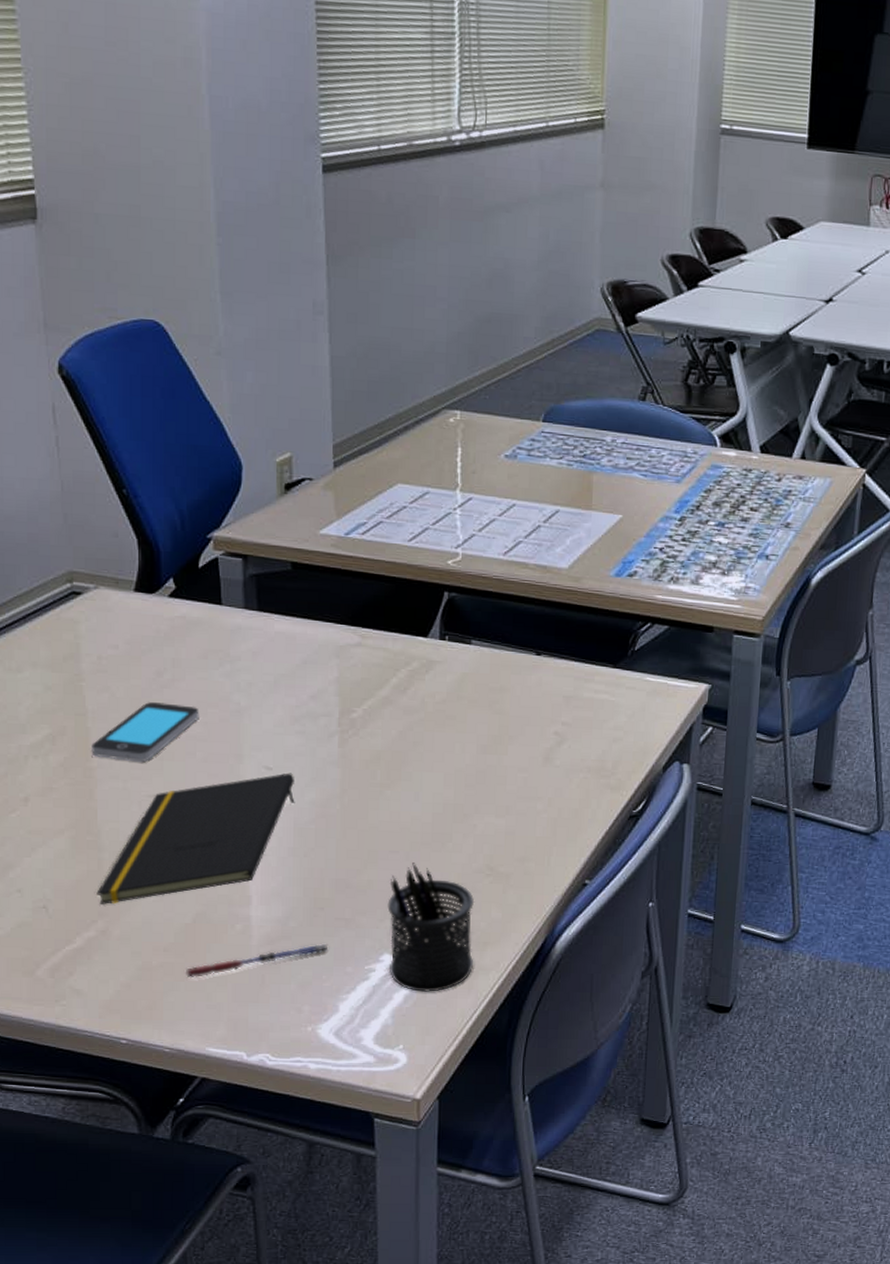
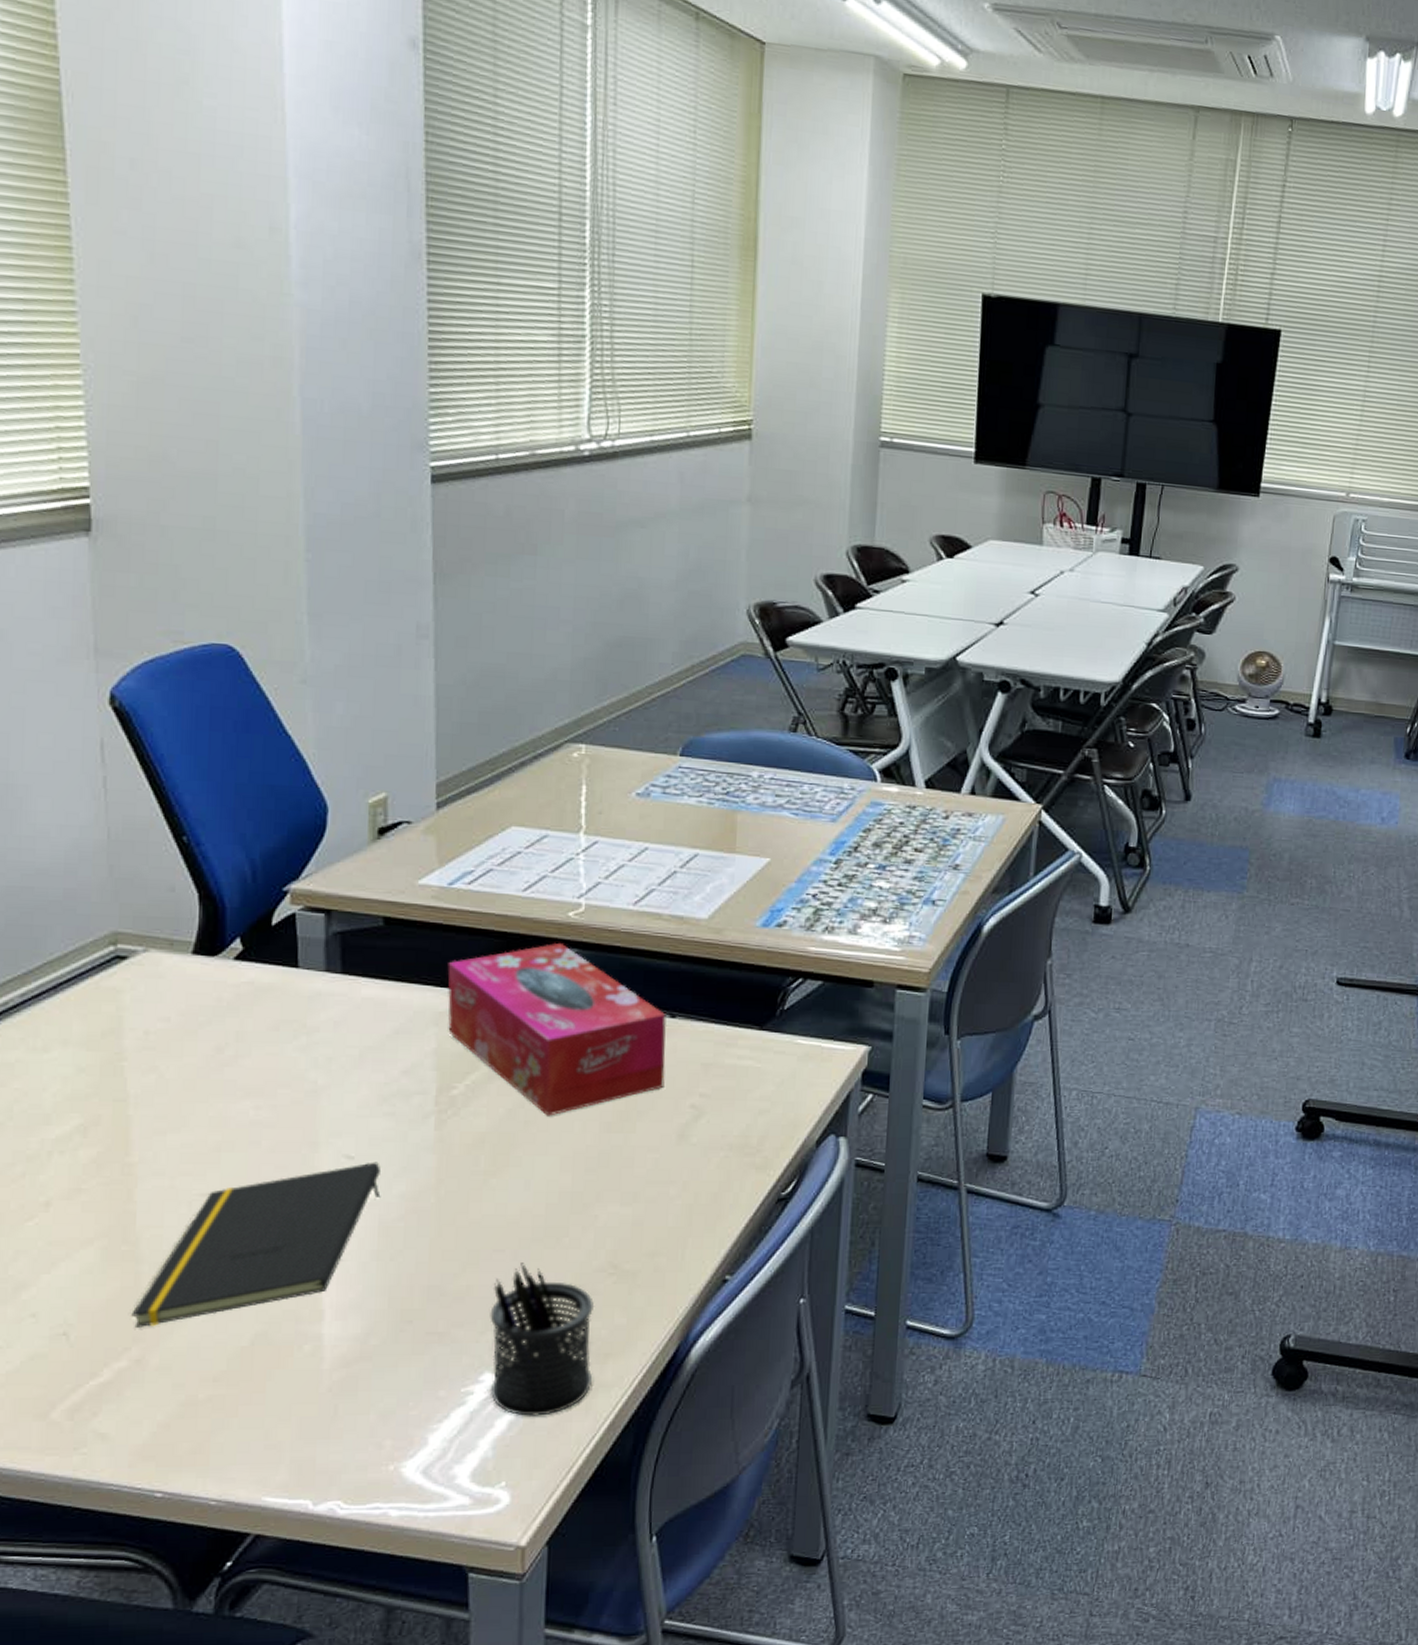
smartphone: present [91,701,199,763] -> none [132,1082,267,1155]
pen: present [185,943,329,979] -> none [238,1363,417,1413]
tissue box: none [346,587,533,738] -> present [447,942,666,1116]

